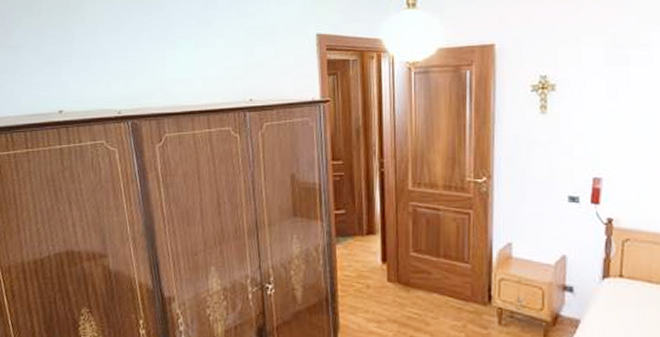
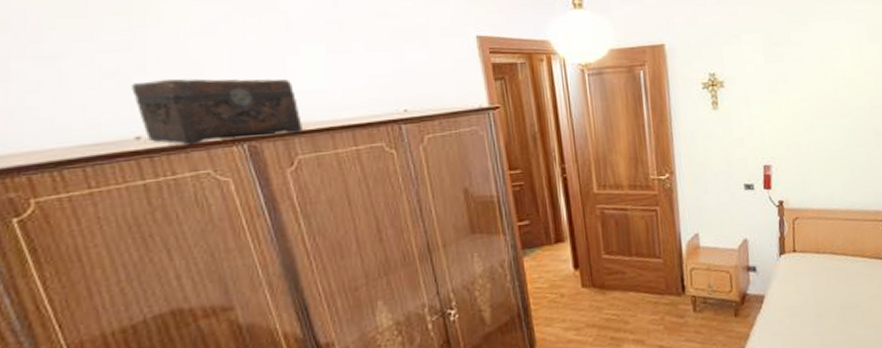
decorative box: none [61,65,172,120] -> present [132,78,302,146]

